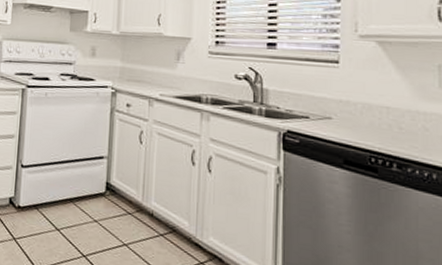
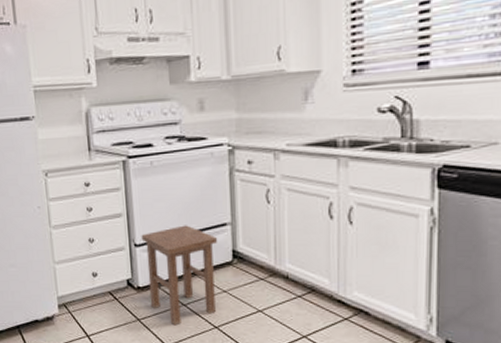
stool: none [27,153,95,250] -> present [141,225,218,326]

